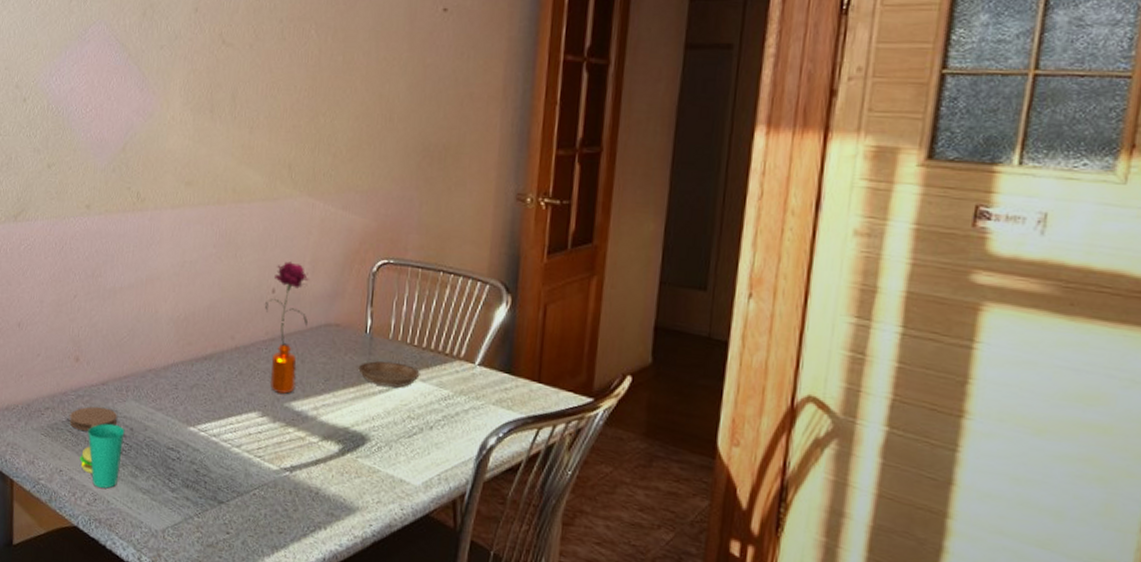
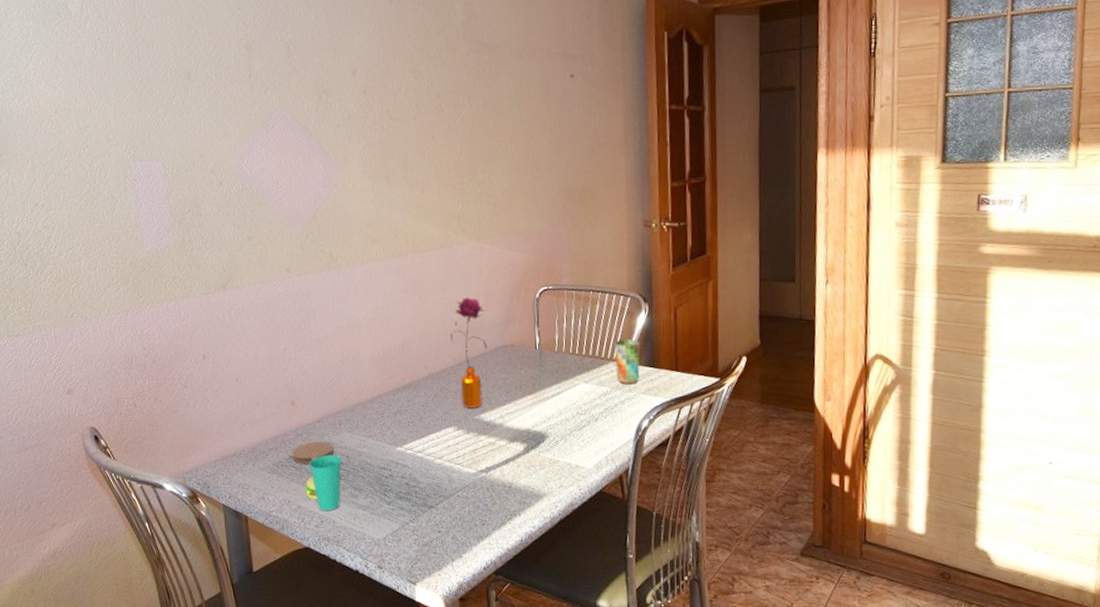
saucer: present [358,360,420,388] -> none [533,370,583,392]
cup: none [462,335,497,392] -> present [614,340,641,385]

